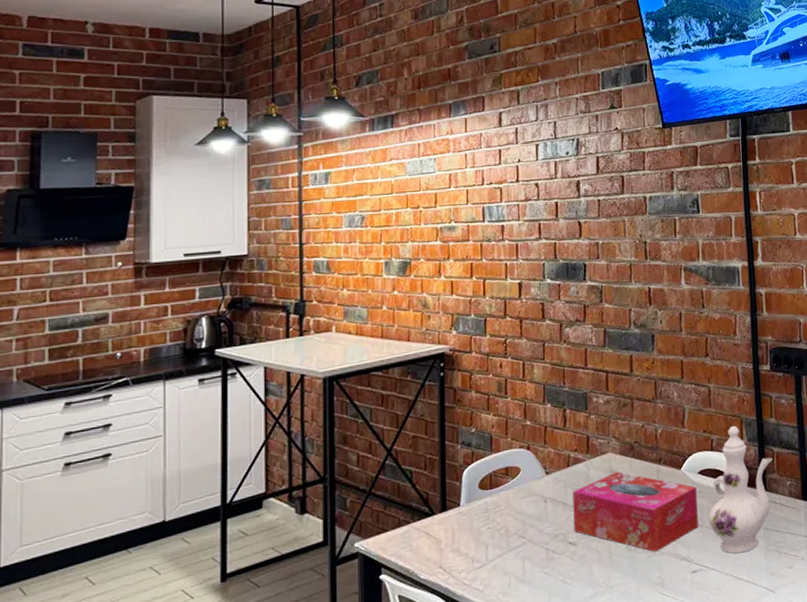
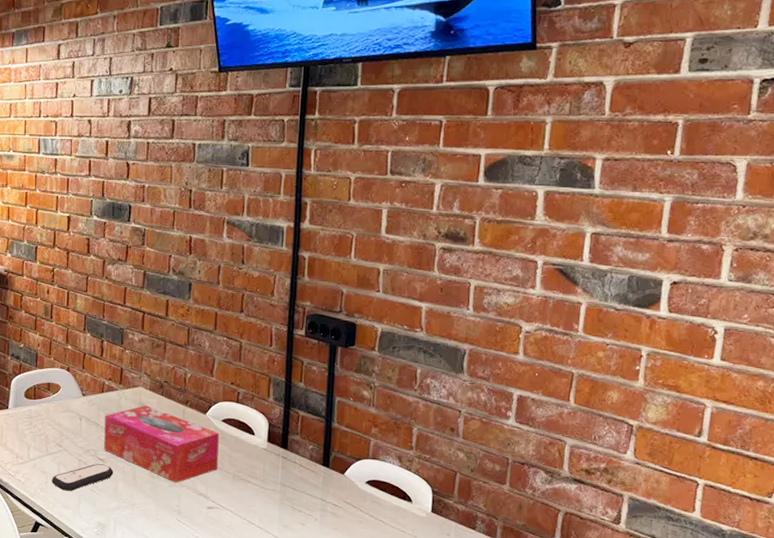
remote control: none [516,548,587,590] -> present [52,464,114,491]
ewer: present [709,425,772,554] -> none [228,383,297,501]

